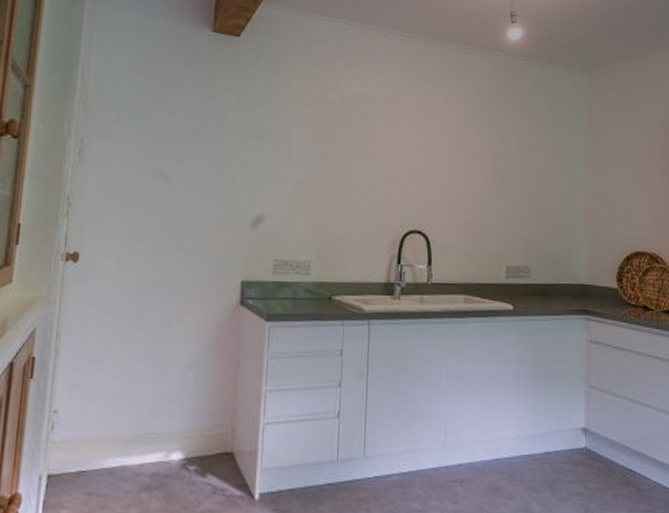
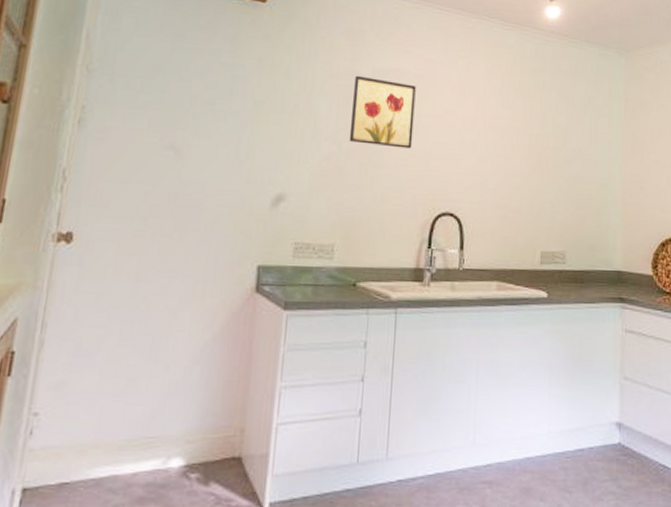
wall art: none [321,102,383,171] -> present [349,75,416,149]

